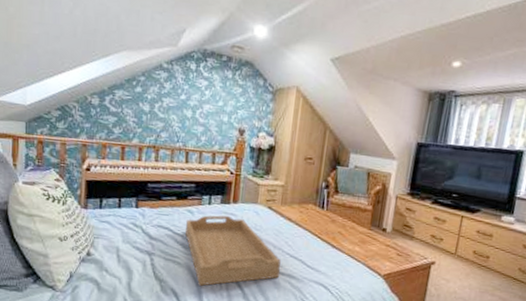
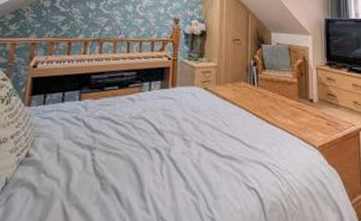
serving tray: present [184,215,281,286] -> none [126,100,221,179]

